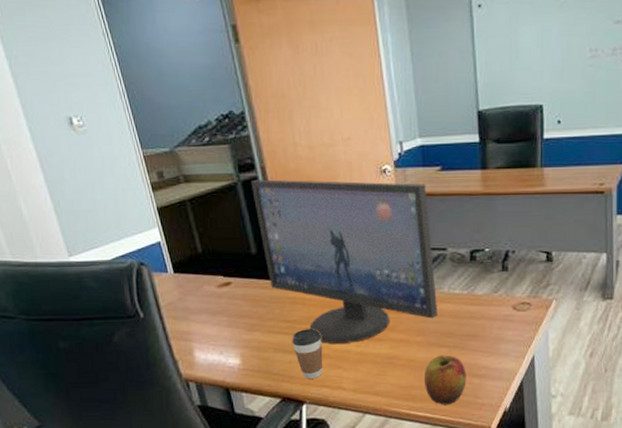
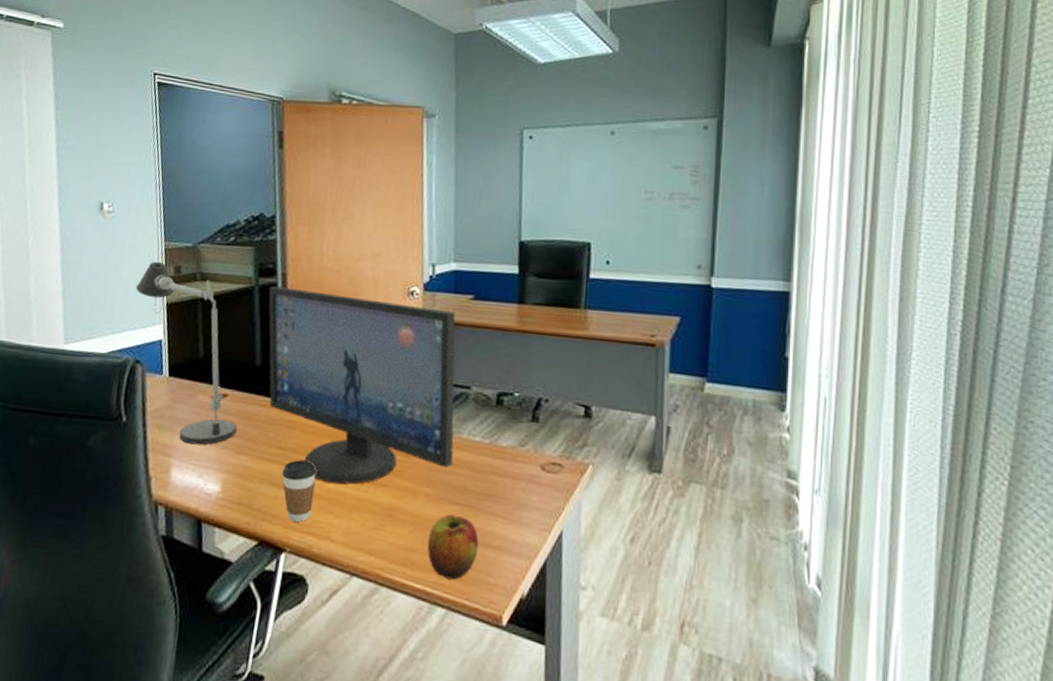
desk lamp: none [123,169,246,329] -> present [135,261,237,445]

